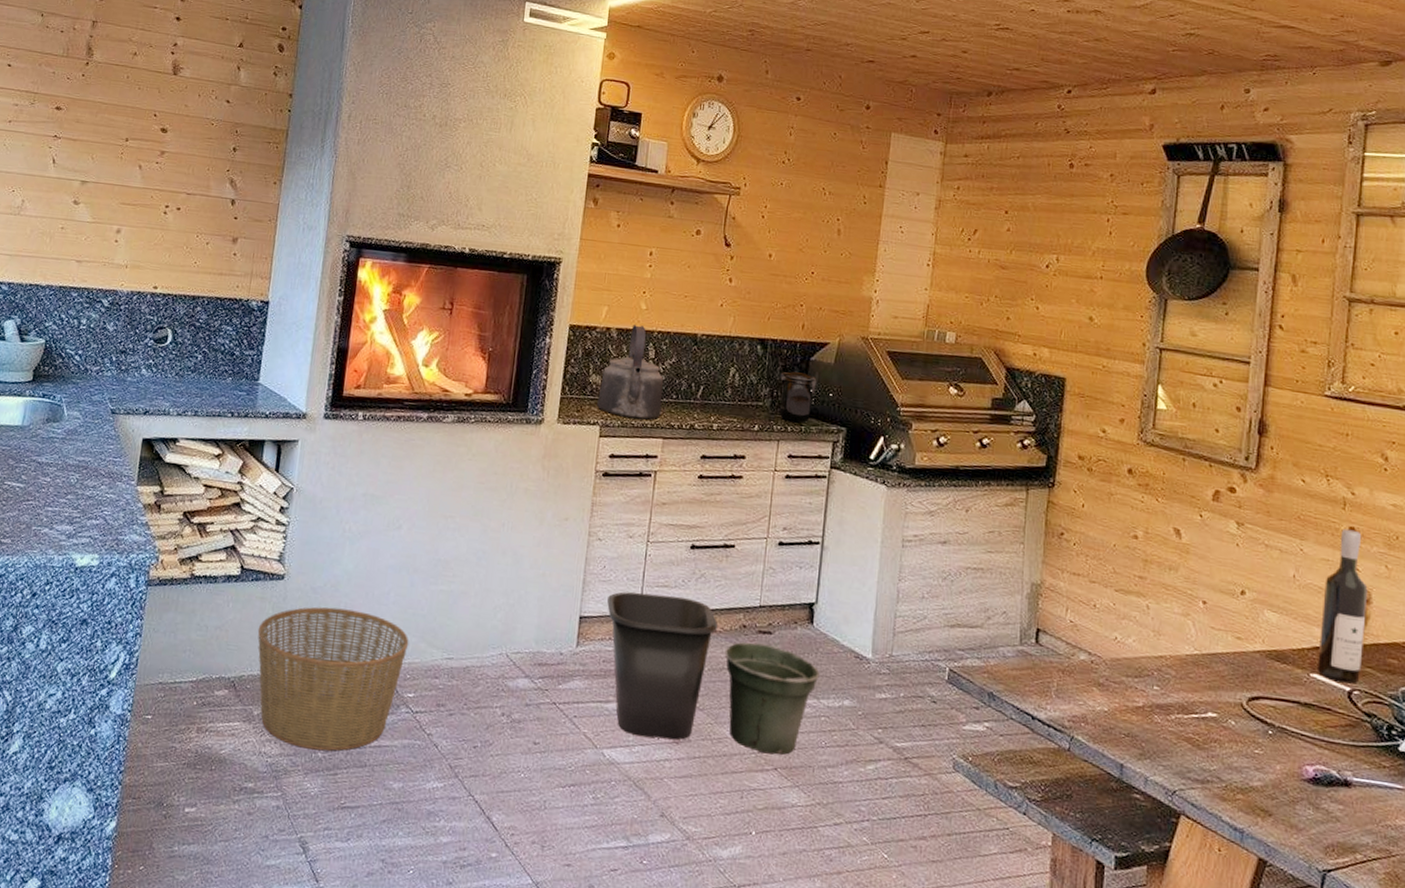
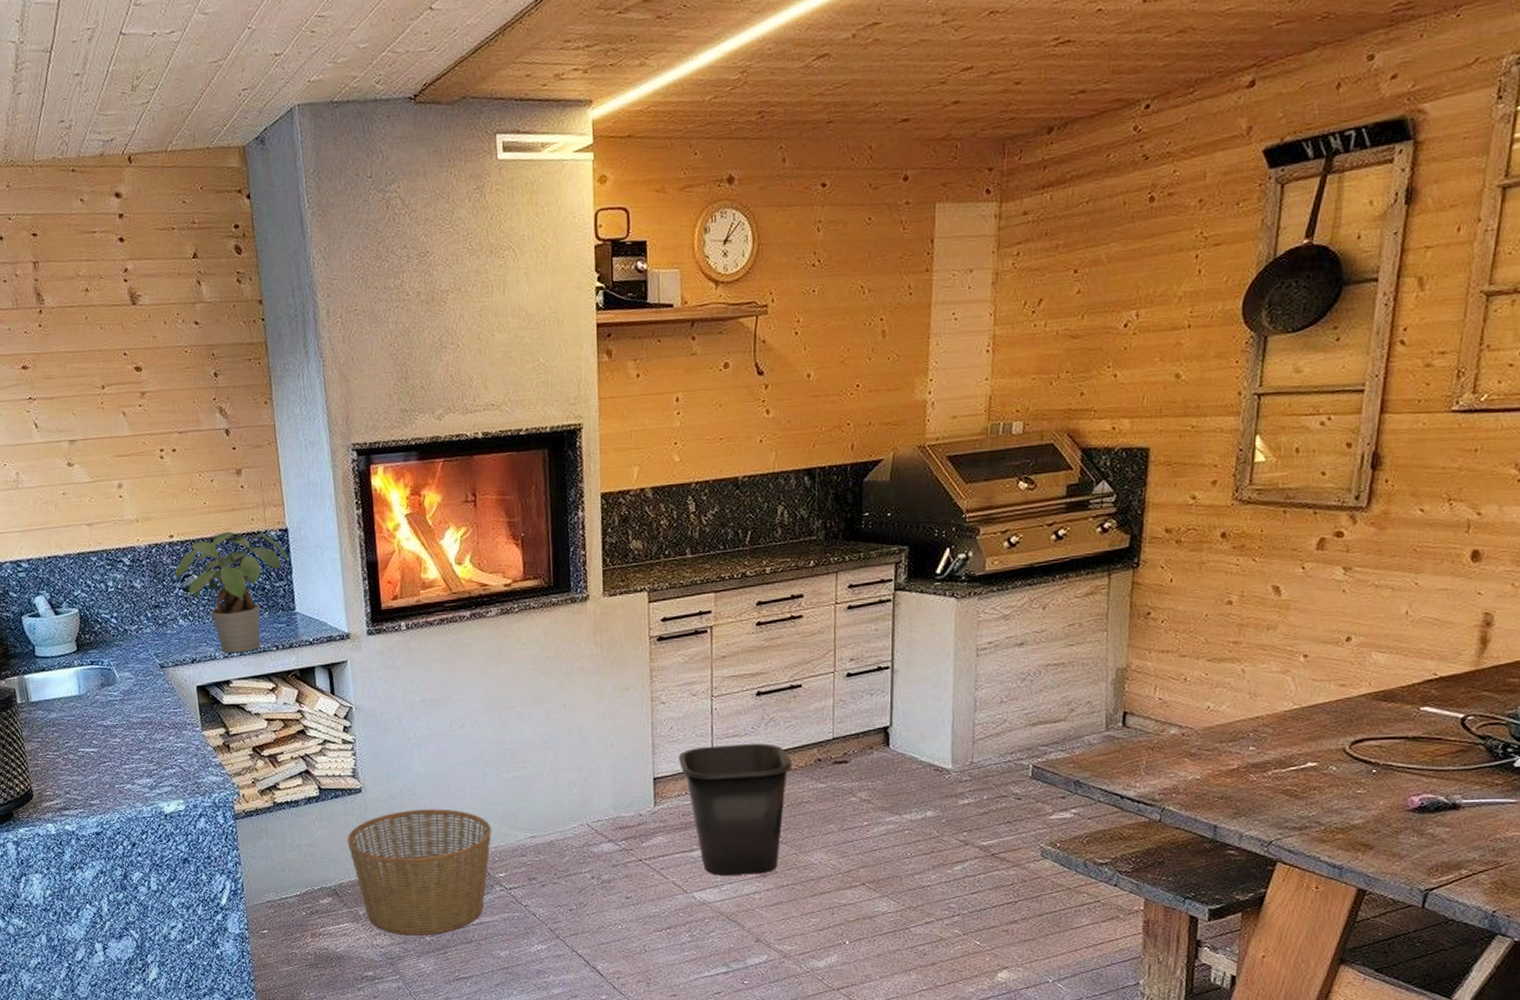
potted plant: none [149,293,265,413] -> present [175,532,290,654]
kettle: present [597,325,664,420] -> none [641,479,710,578]
flower pot: present [725,642,820,755] -> none [802,773,900,872]
jar: present [779,371,817,424] -> none [832,497,873,551]
bottle: present [1316,528,1368,684] -> none [1427,552,1490,711]

